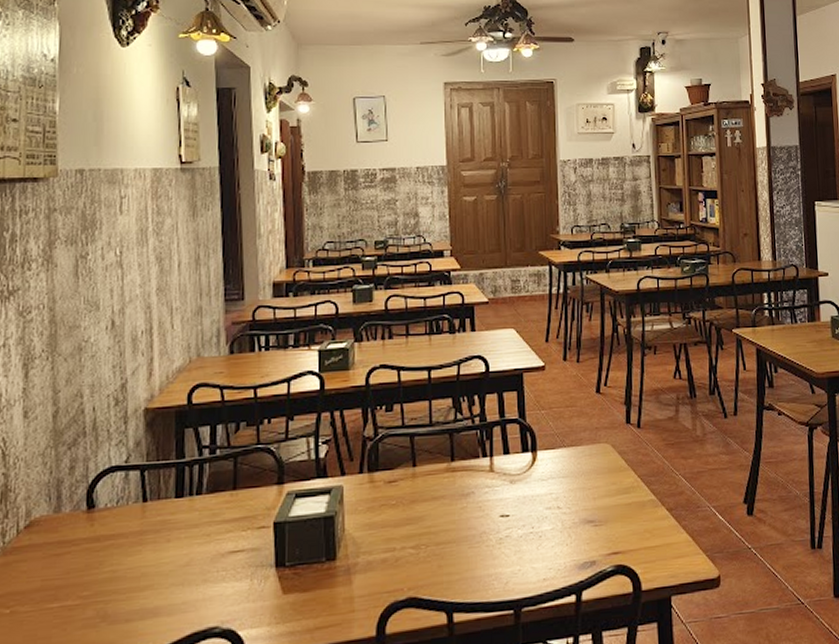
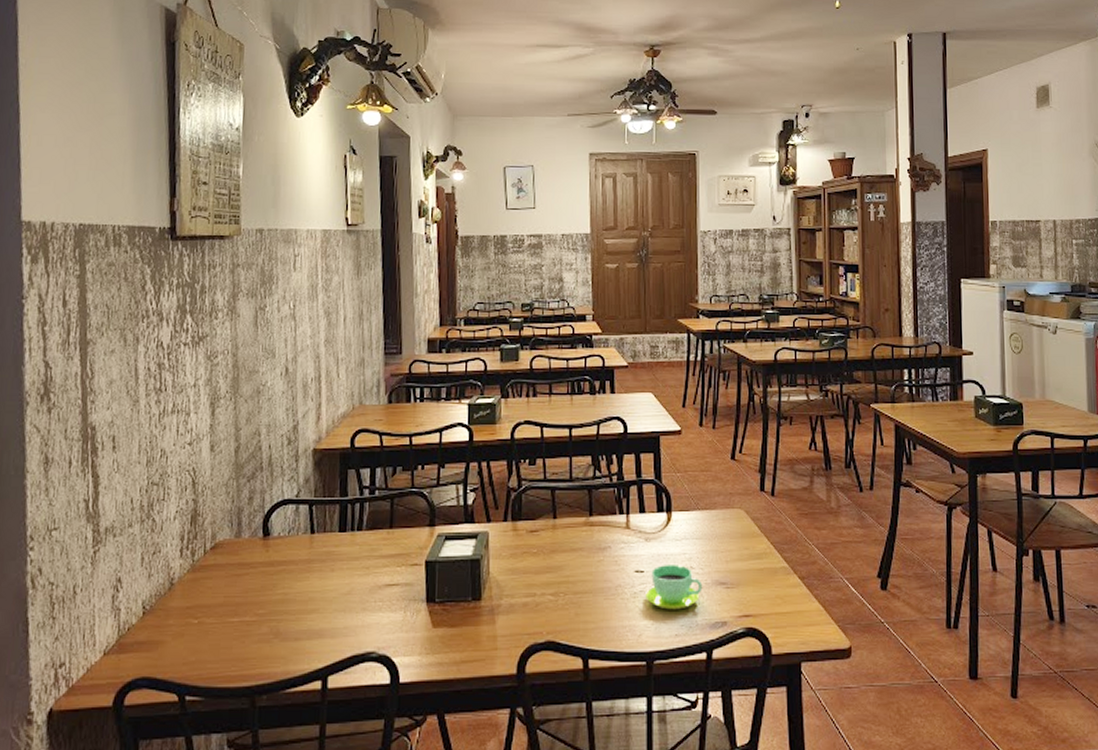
cup: none [512,505,570,554] -> present [646,565,703,610]

